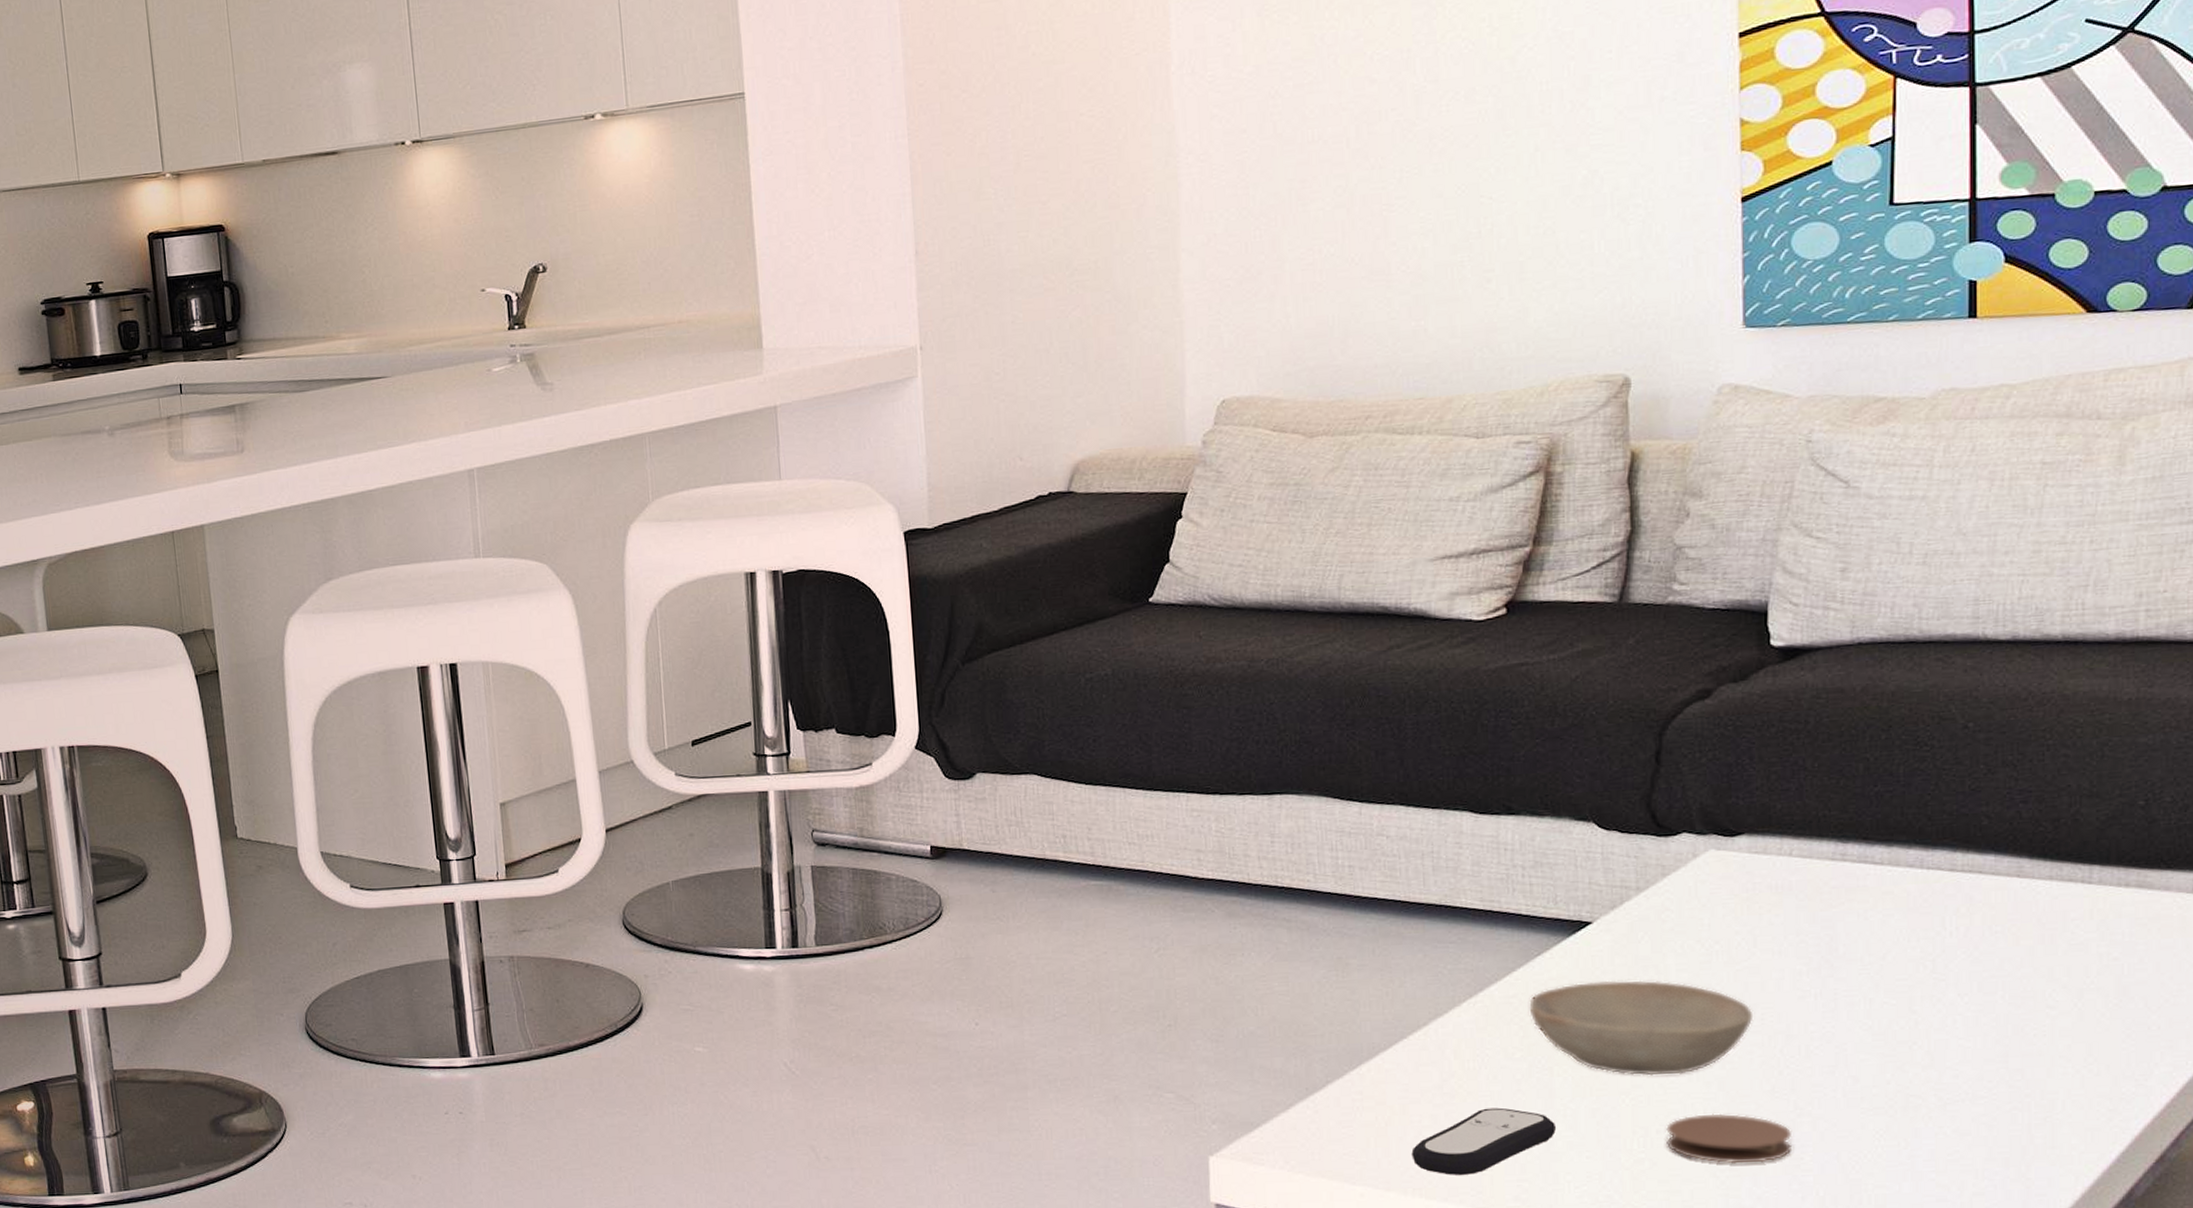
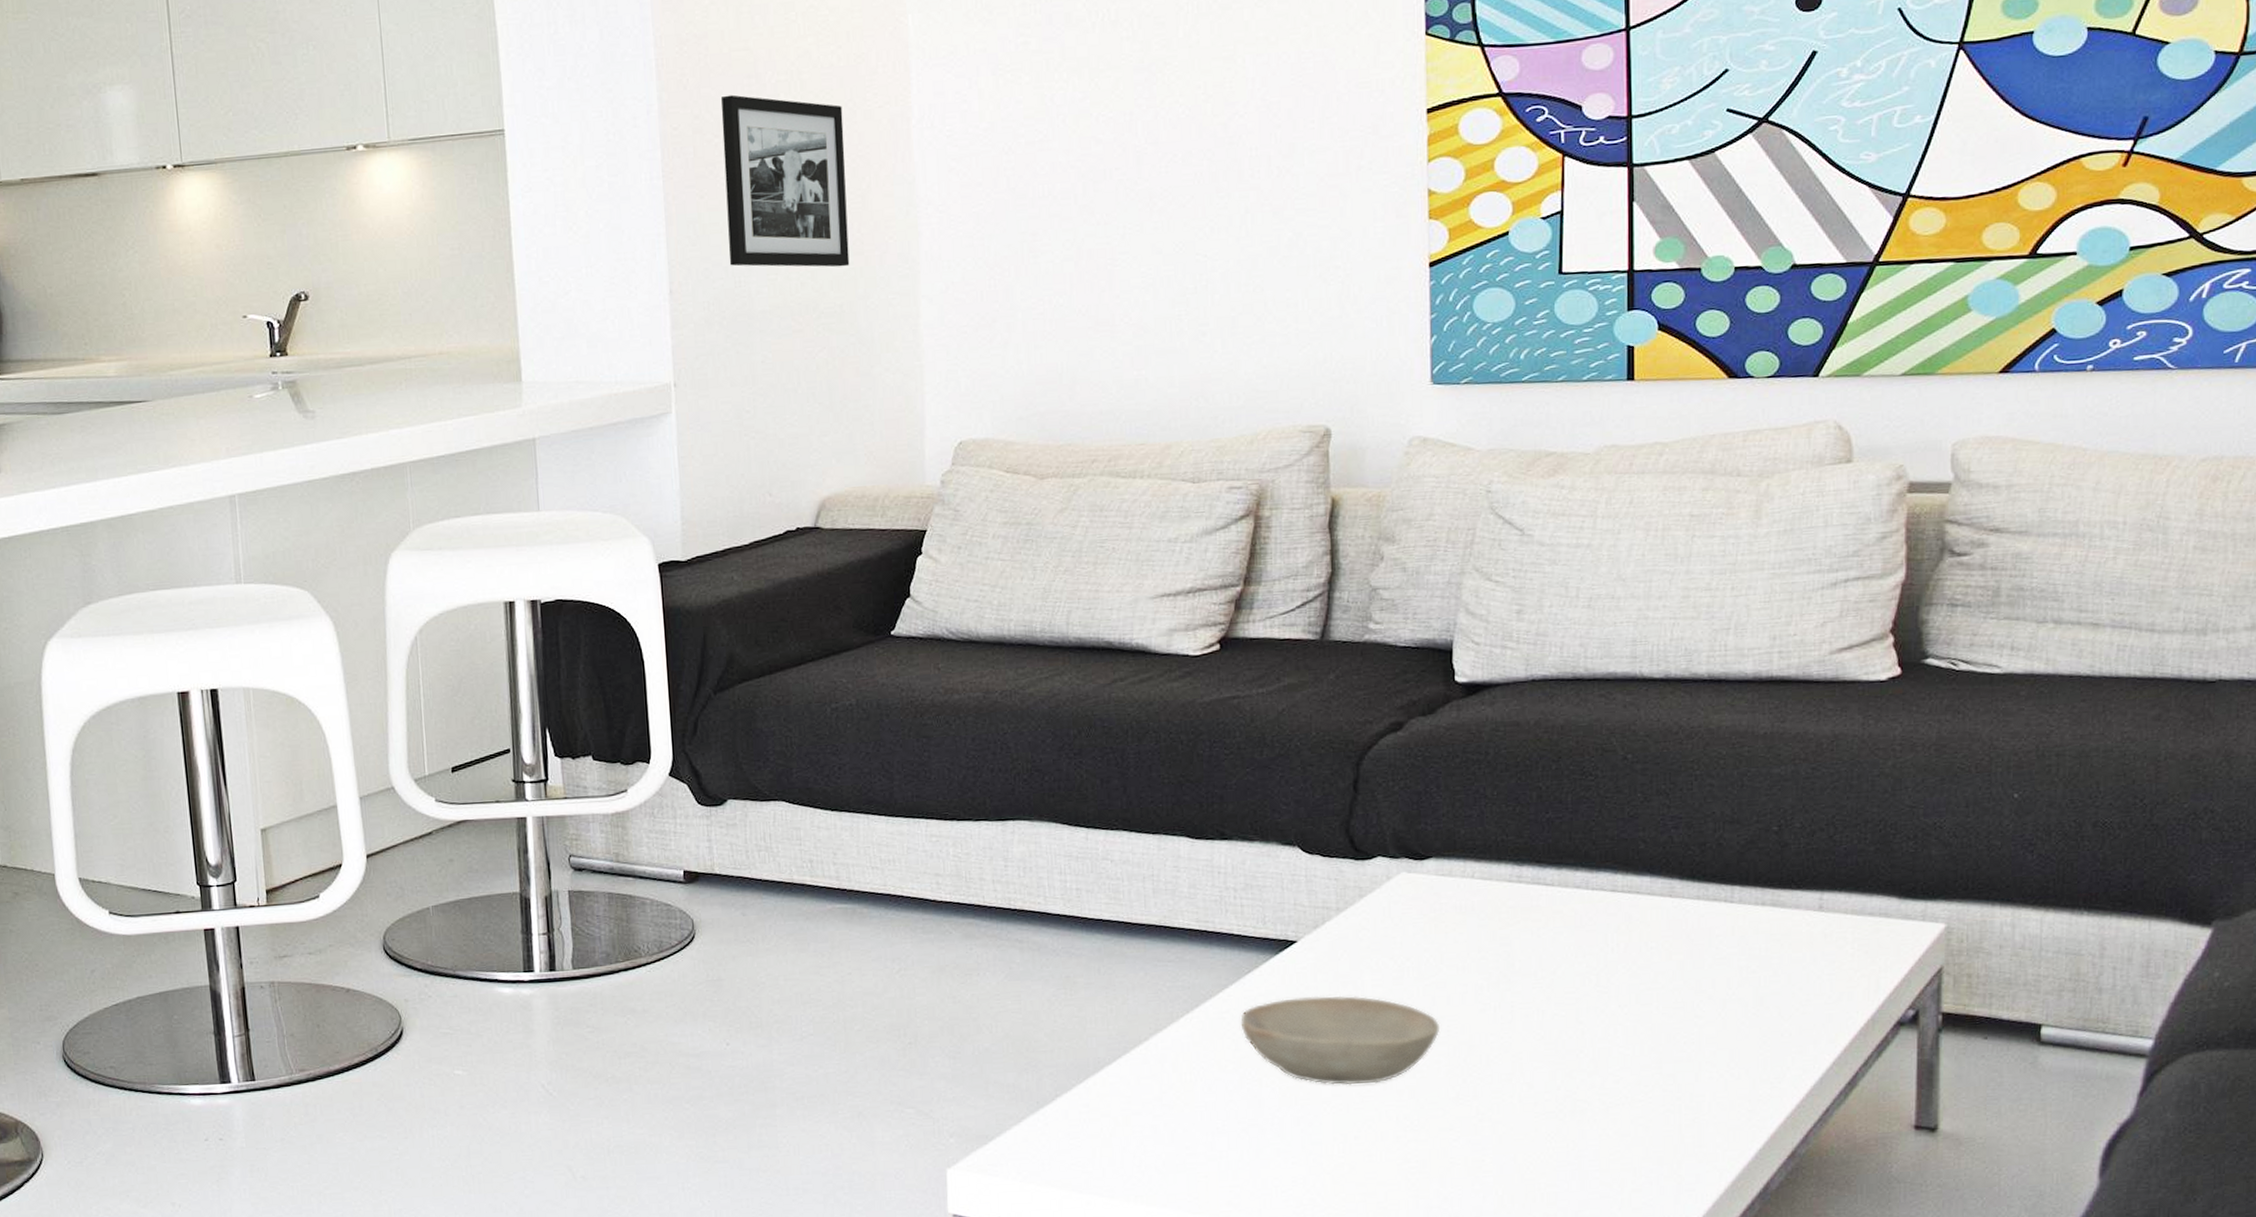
picture frame: none [968,47,1105,225] -> present [721,94,850,267]
remote control: present [1411,1107,1556,1175] -> none [1134,1117,1264,1183]
coaster: present [1666,1113,1793,1164] -> none [1363,1119,1475,1167]

